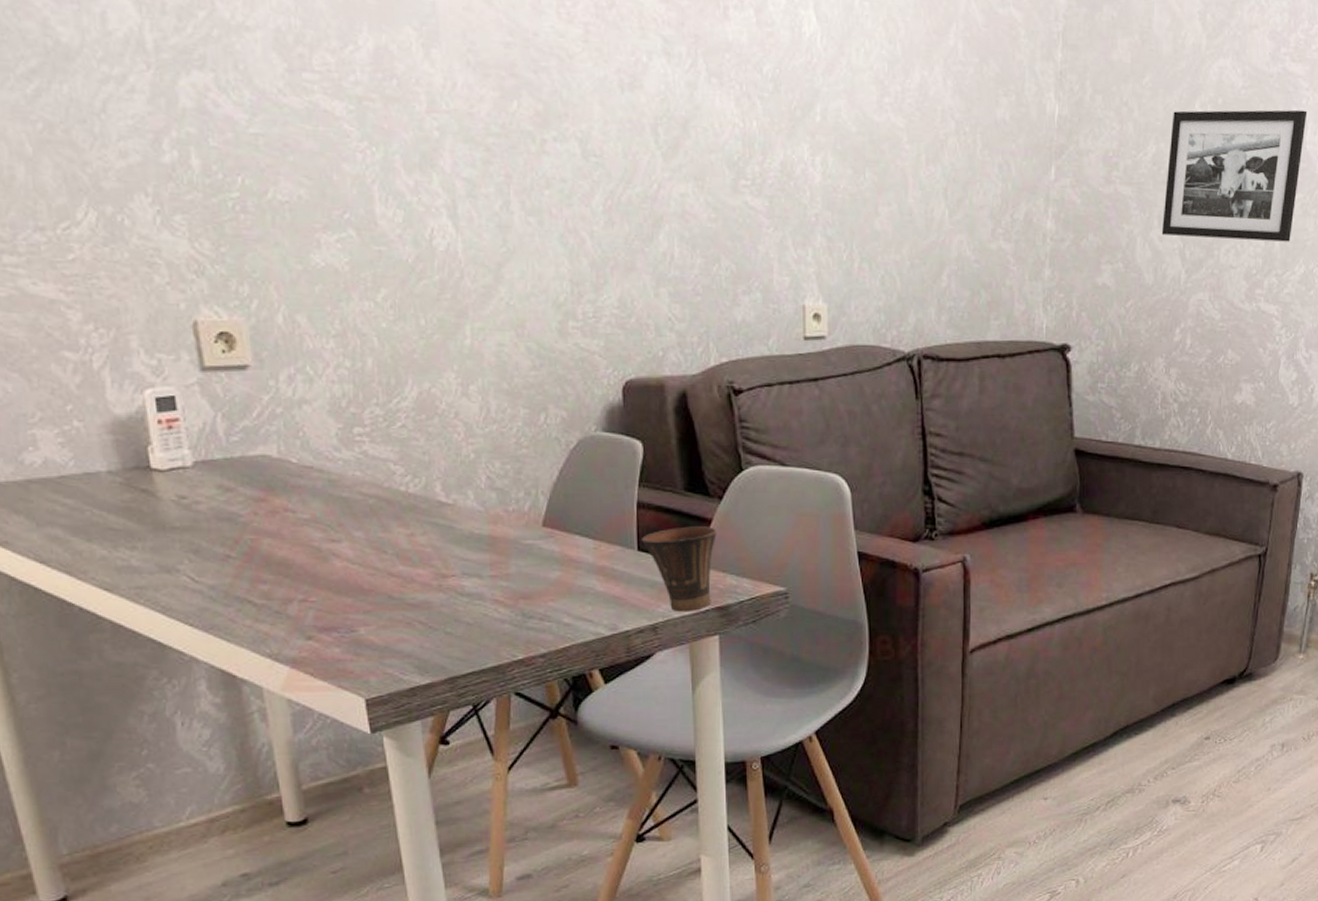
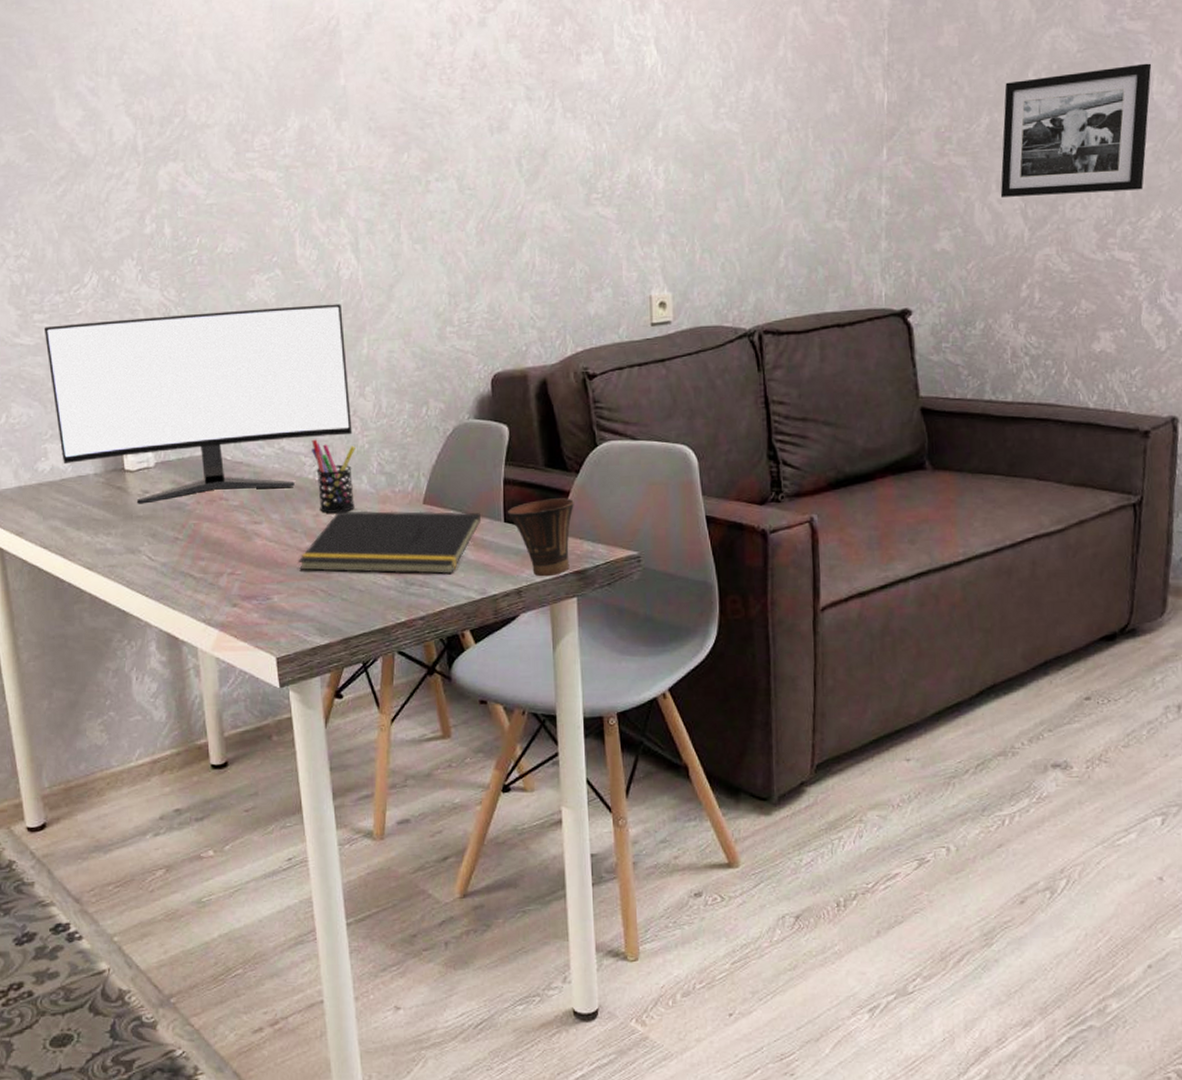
monitor: none [19,273,454,512] -> present [43,304,353,504]
notepad: none [389,531,612,608] -> present [298,510,482,575]
pen holder: none [402,444,459,533] -> present [311,439,356,513]

